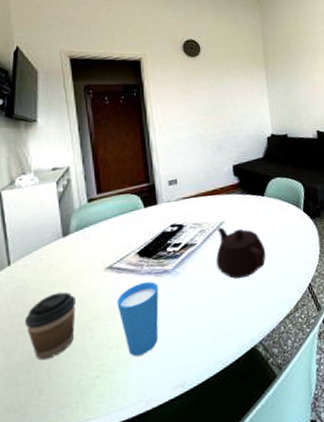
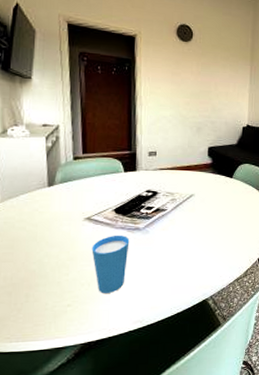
coffee cup: present [24,292,76,361] -> none [8,233,55,286]
teapot: present [216,227,266,279] -> none [183,199,227,244]

